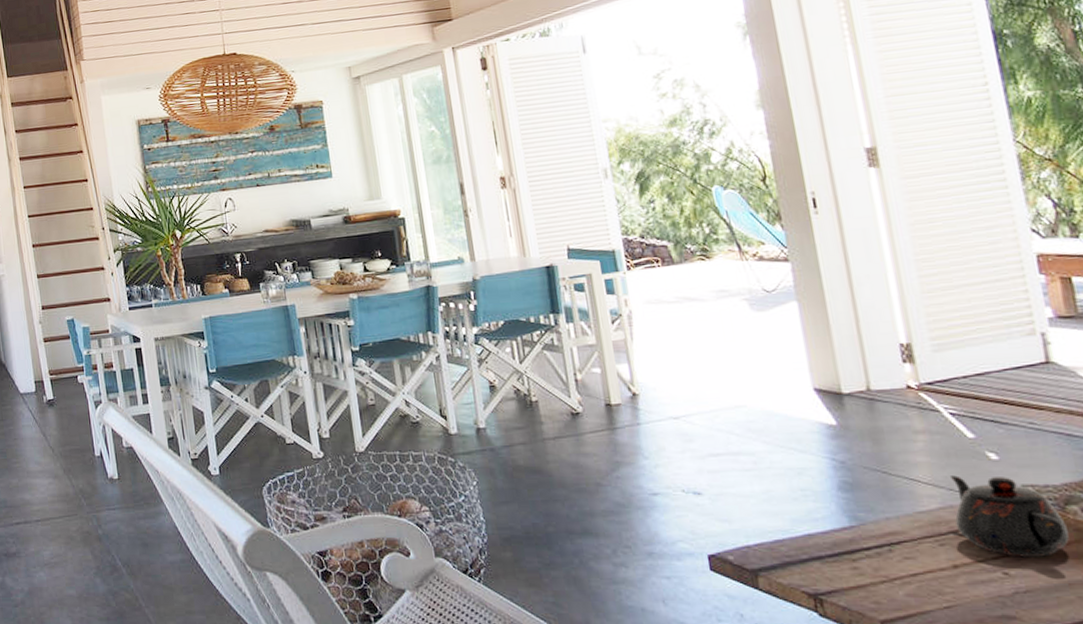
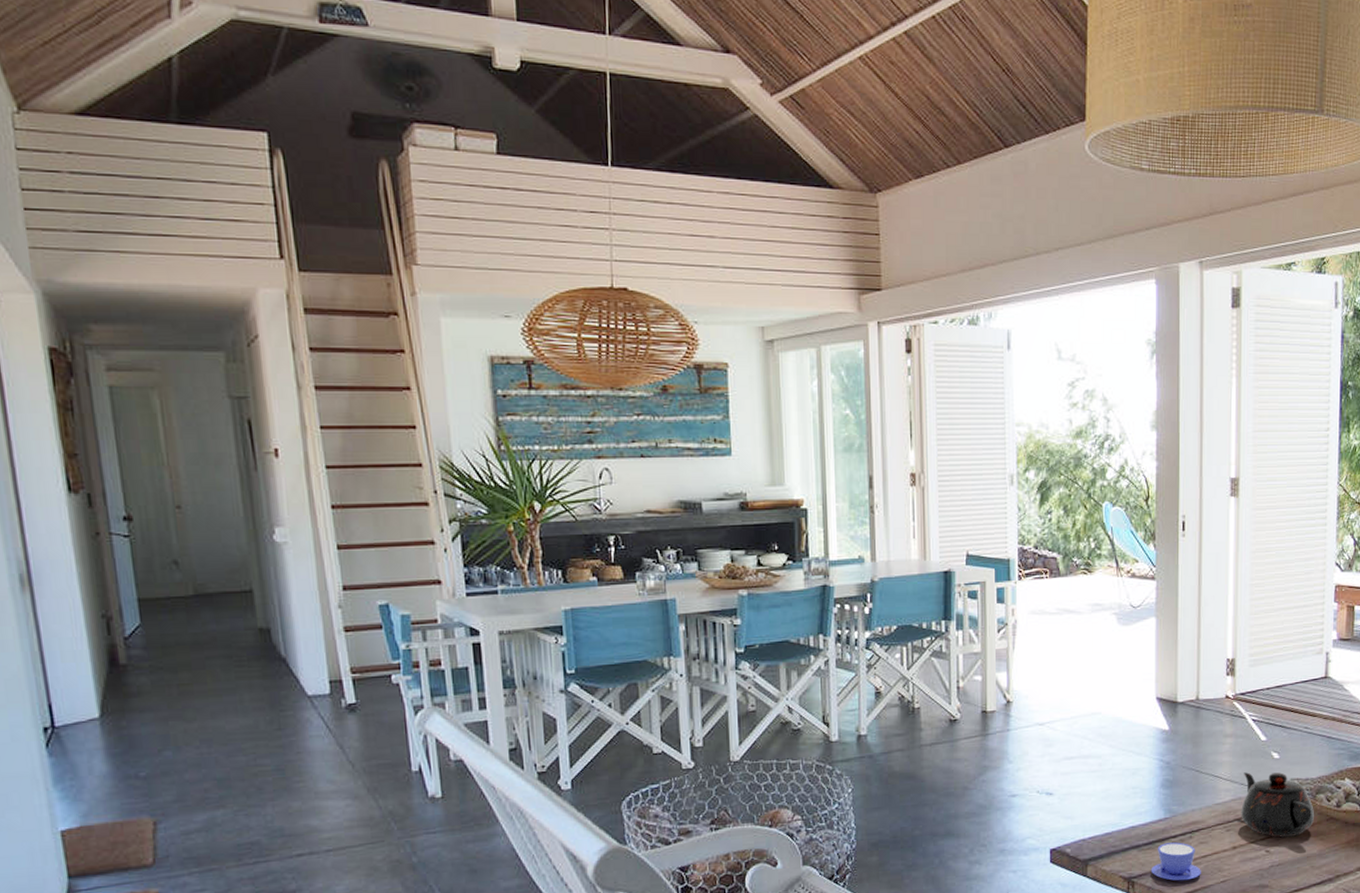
teacup: none [842,556,914,603] -> present [1150,842,1201,881]

